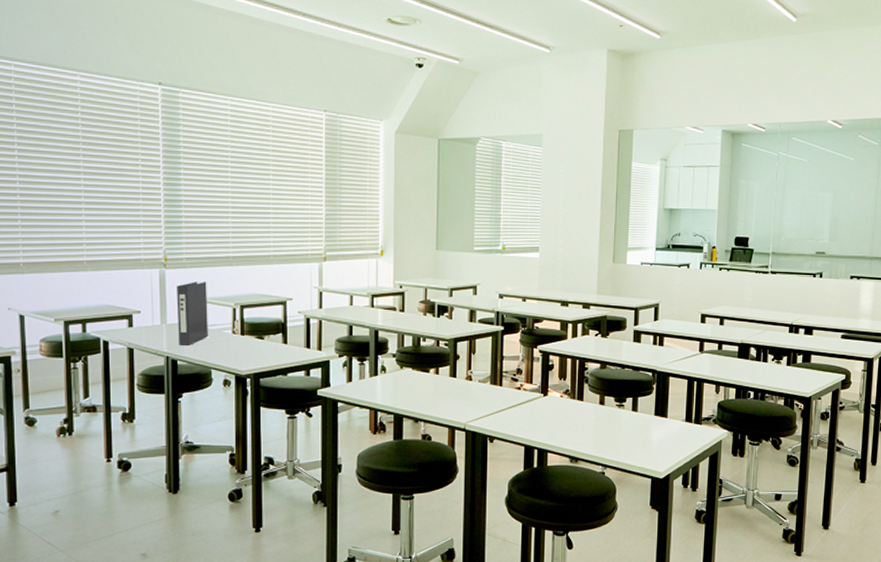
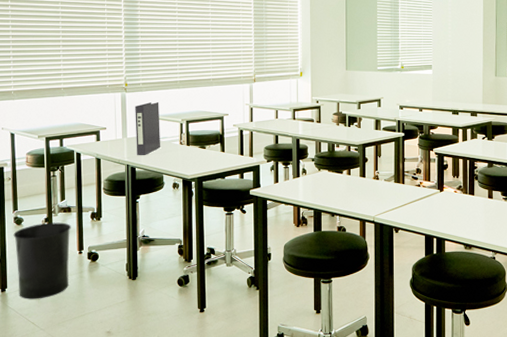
waste bin: none [24,424,97,515] -> present [13,222,71,299]

